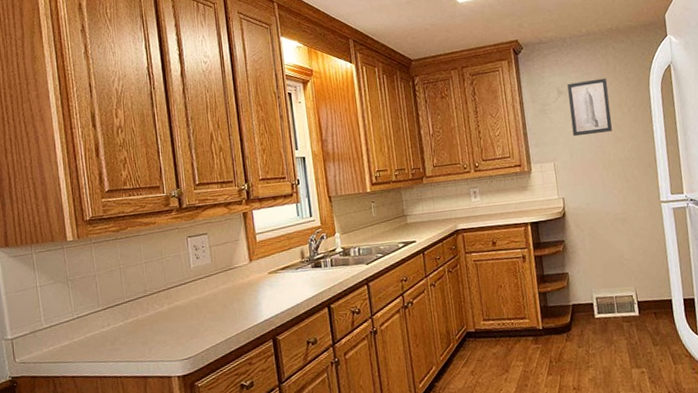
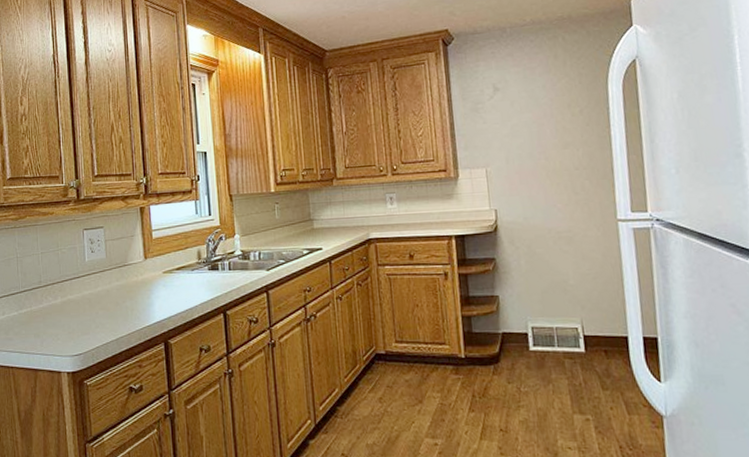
wall art: present [567,78,612,137] -> none [505,73,559,140]

